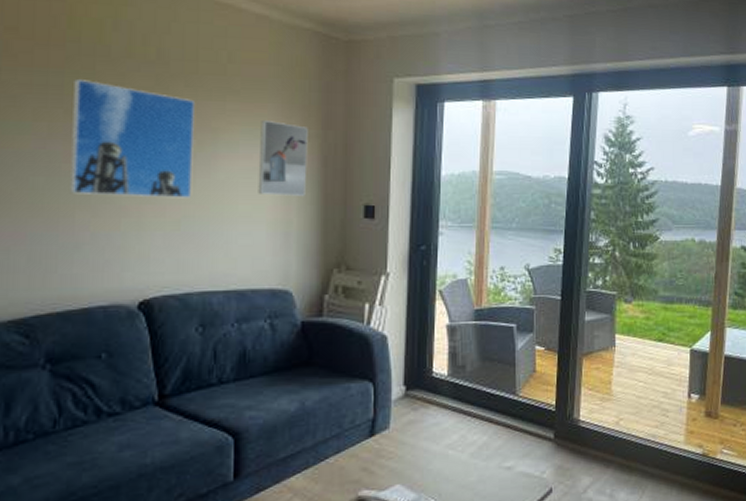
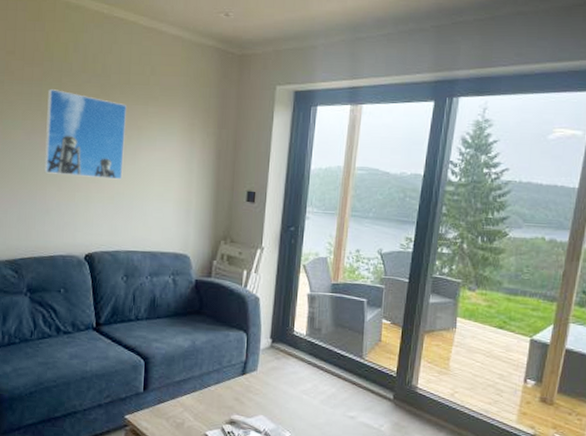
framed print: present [258,121,308,196] -> none [168,121,207,182]

